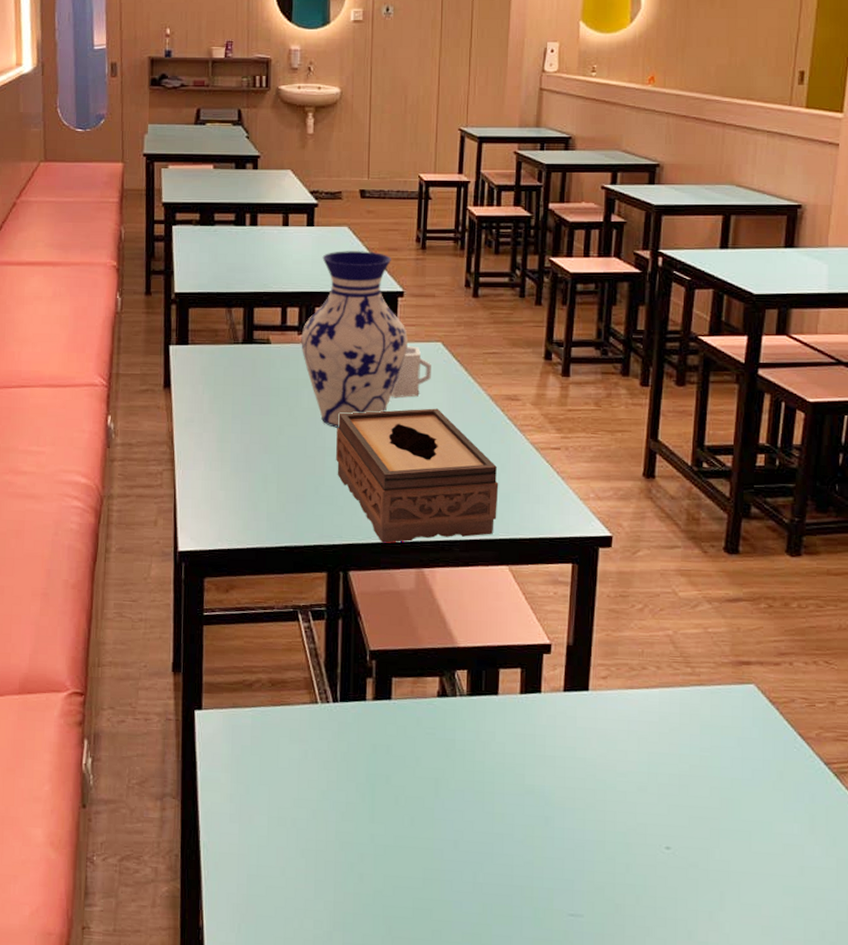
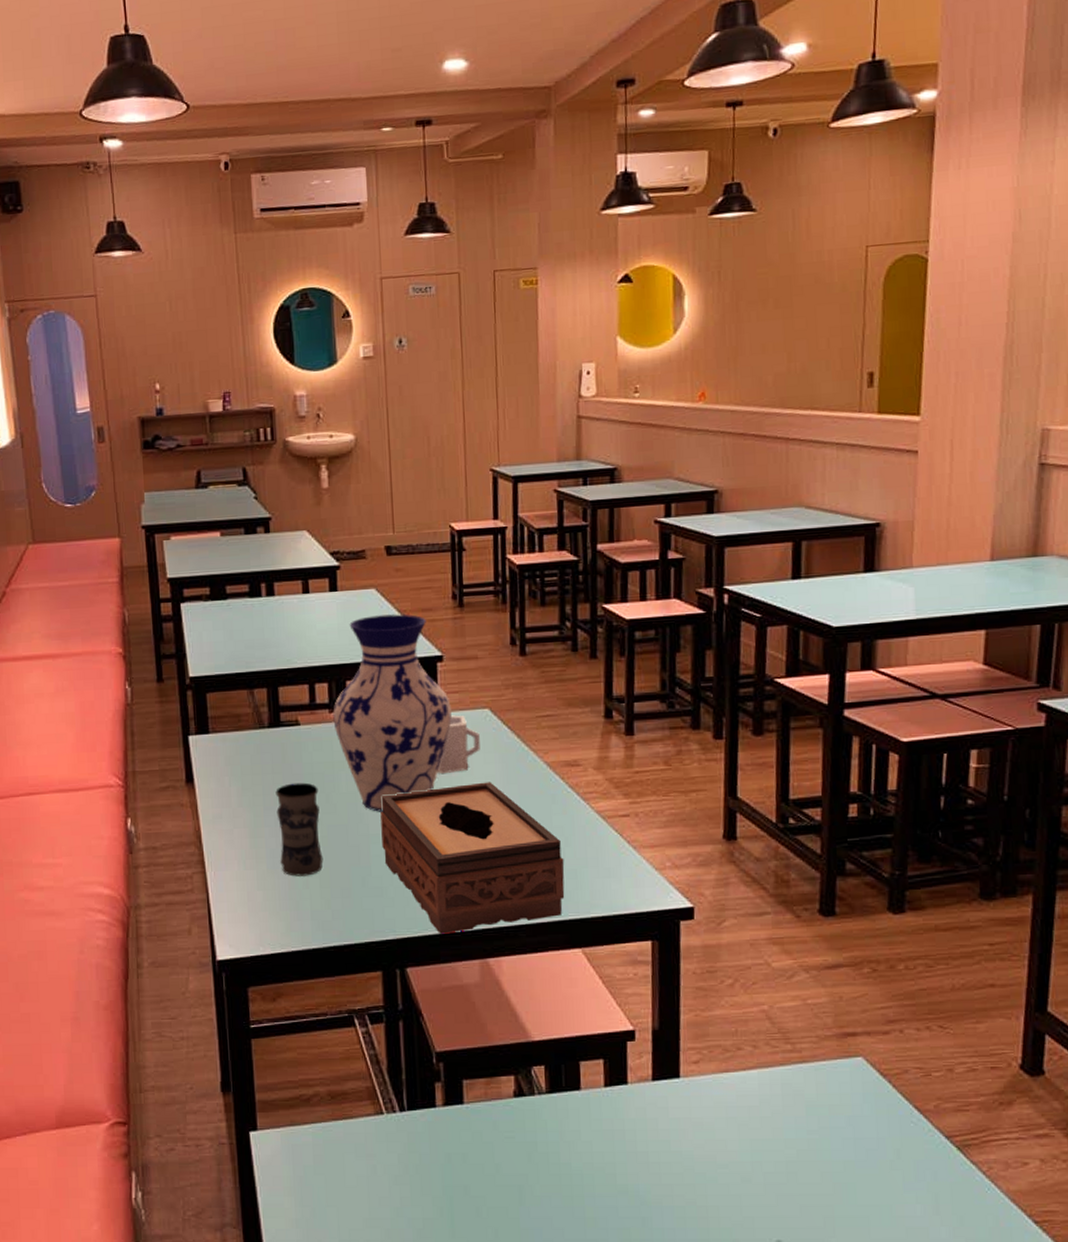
jar: none [243,395,283,481] -> present [275,782,324,877]

